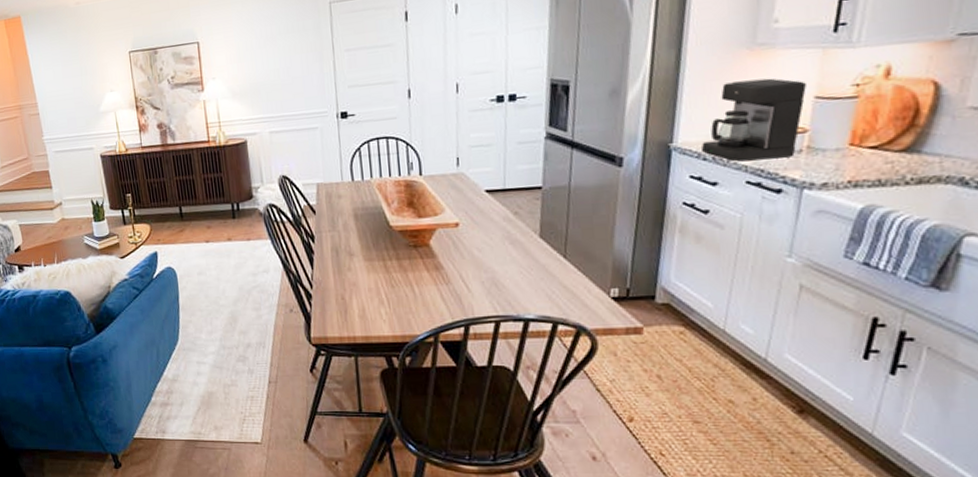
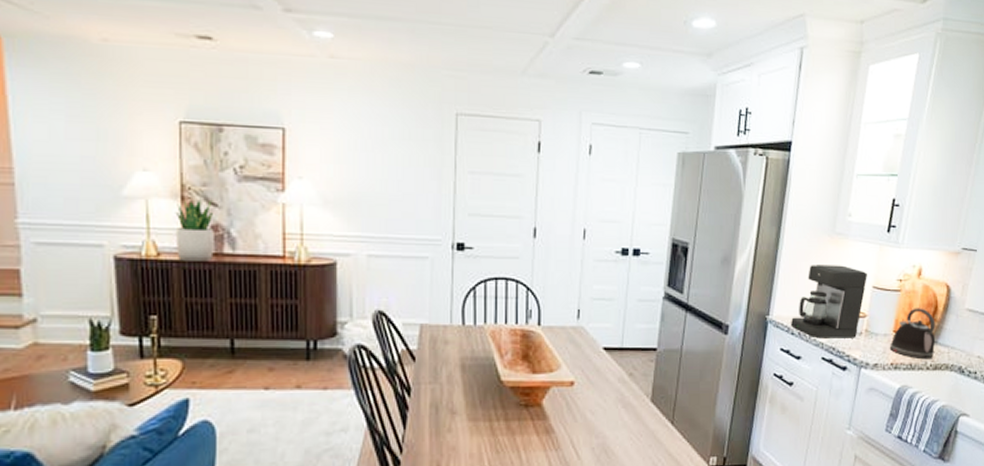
planter: none [134,105,162,153] -> present [176,197,214,261]
kettle: none [845,113,918,173] -> present [890,308,936,360]

